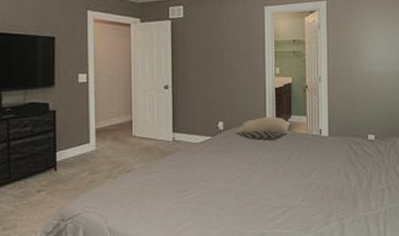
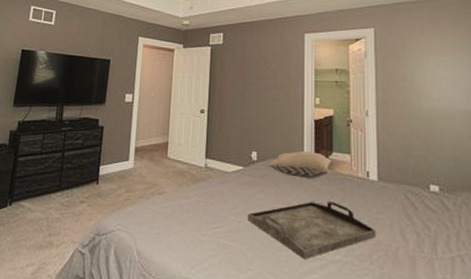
serving tray: none [217,158,327,210] -> present [248,202,377,260]

